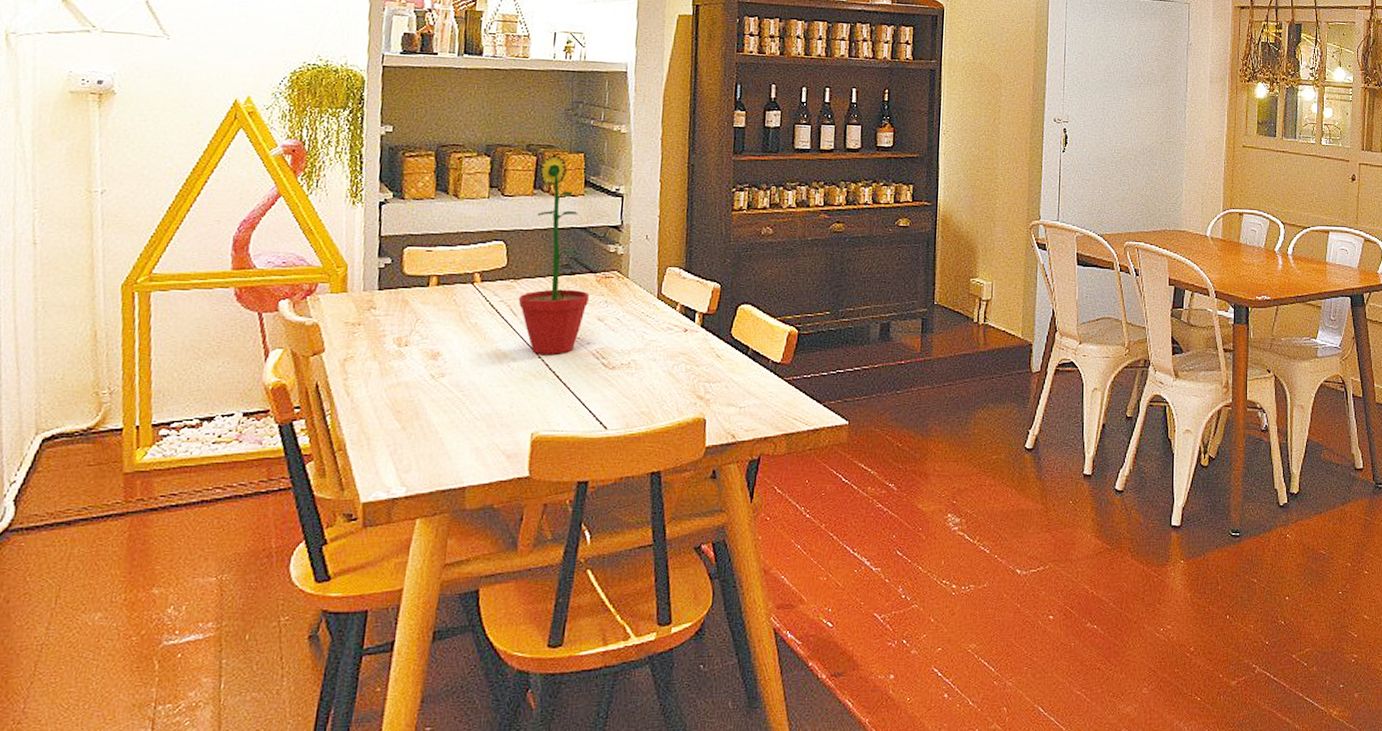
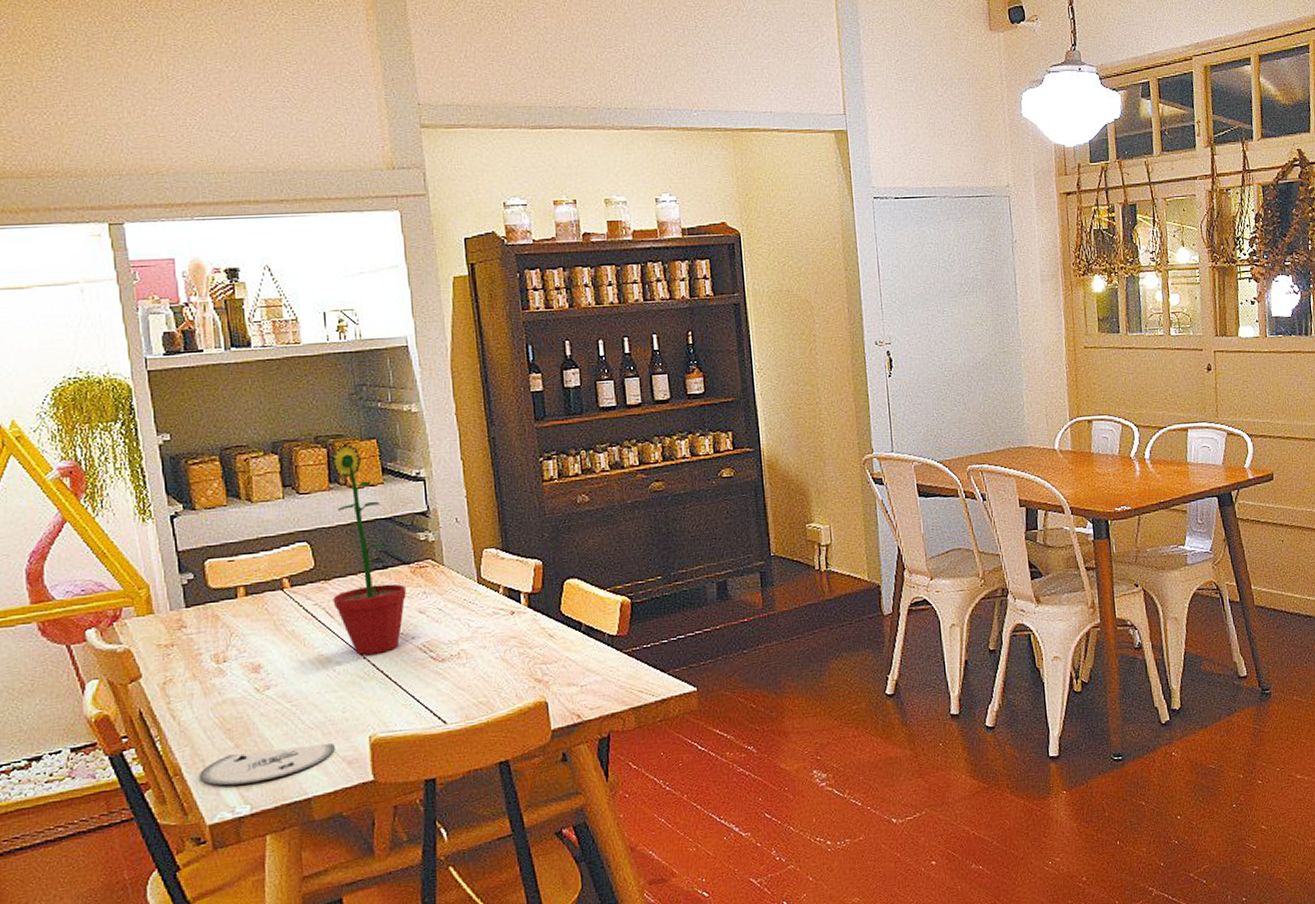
plate: none [362,436,497,466] -> present [200,743,335,786]

